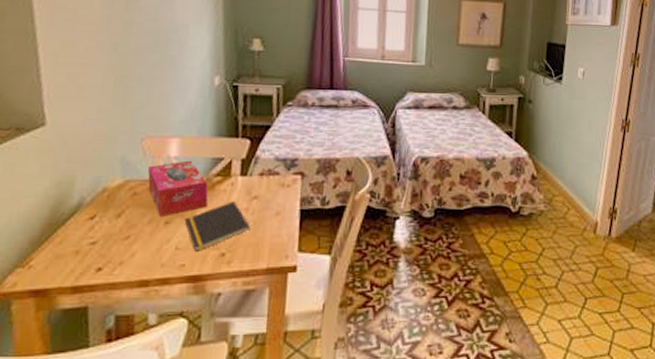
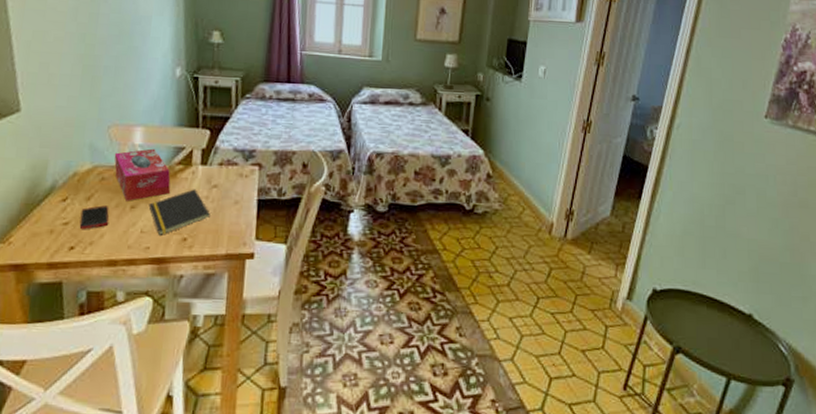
cell phone: none [108,222,141,249] -> present [79,205,109,230]

